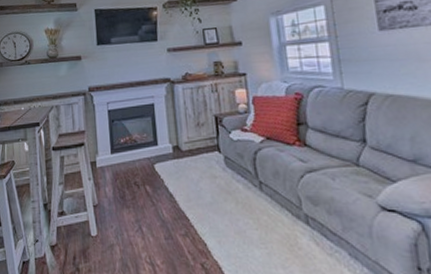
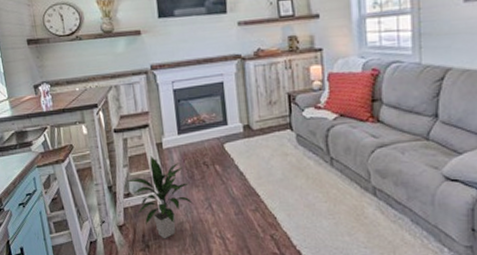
indoor plant: none [62,174,124,263] -> present [127,155,194,239]

